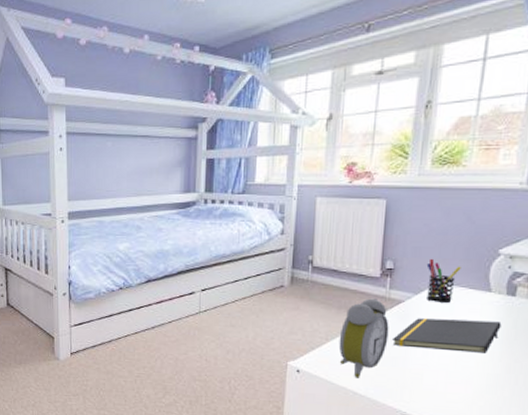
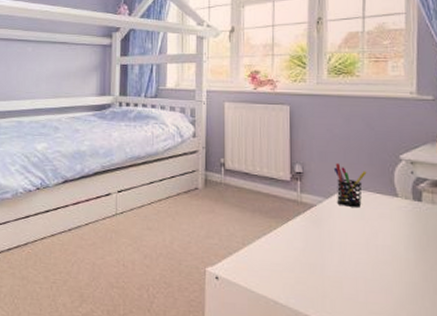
alarm clock: present [338,298,389,378] -> none [255,202,304,286]
notepad: present [392,318,502,353] -> none [308,223,413,260]

